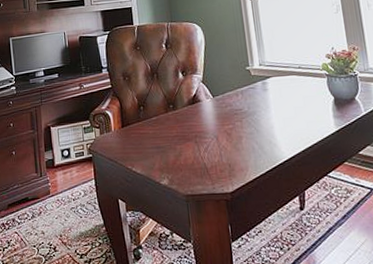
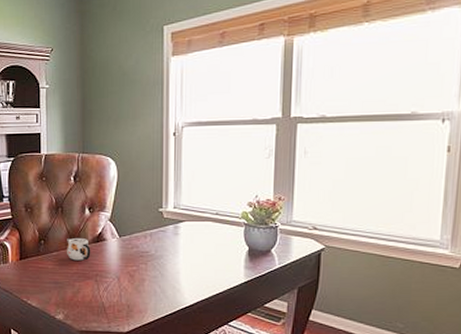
mug: none [164,101,188,124] -> present [67,237,91,261]

